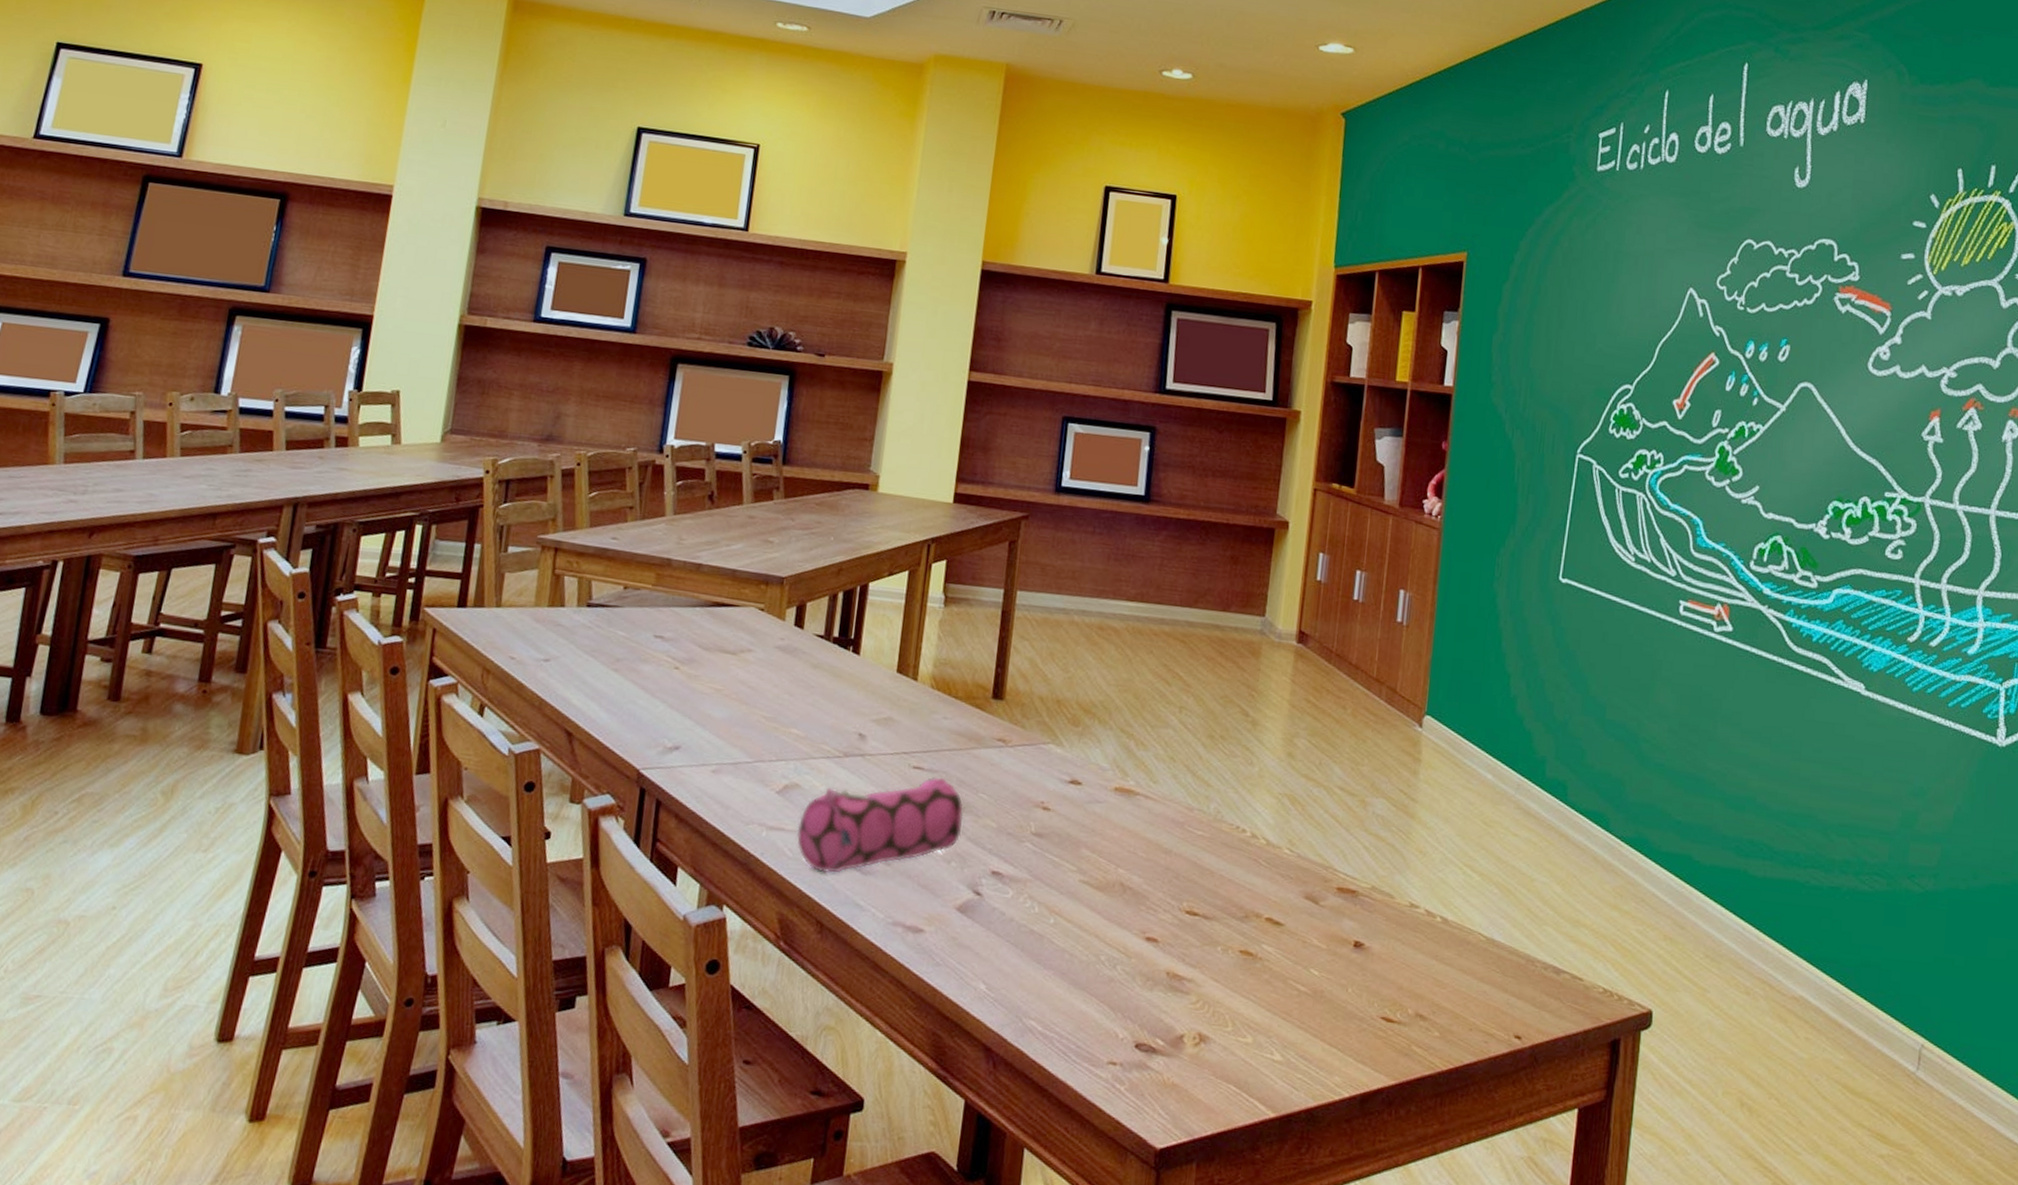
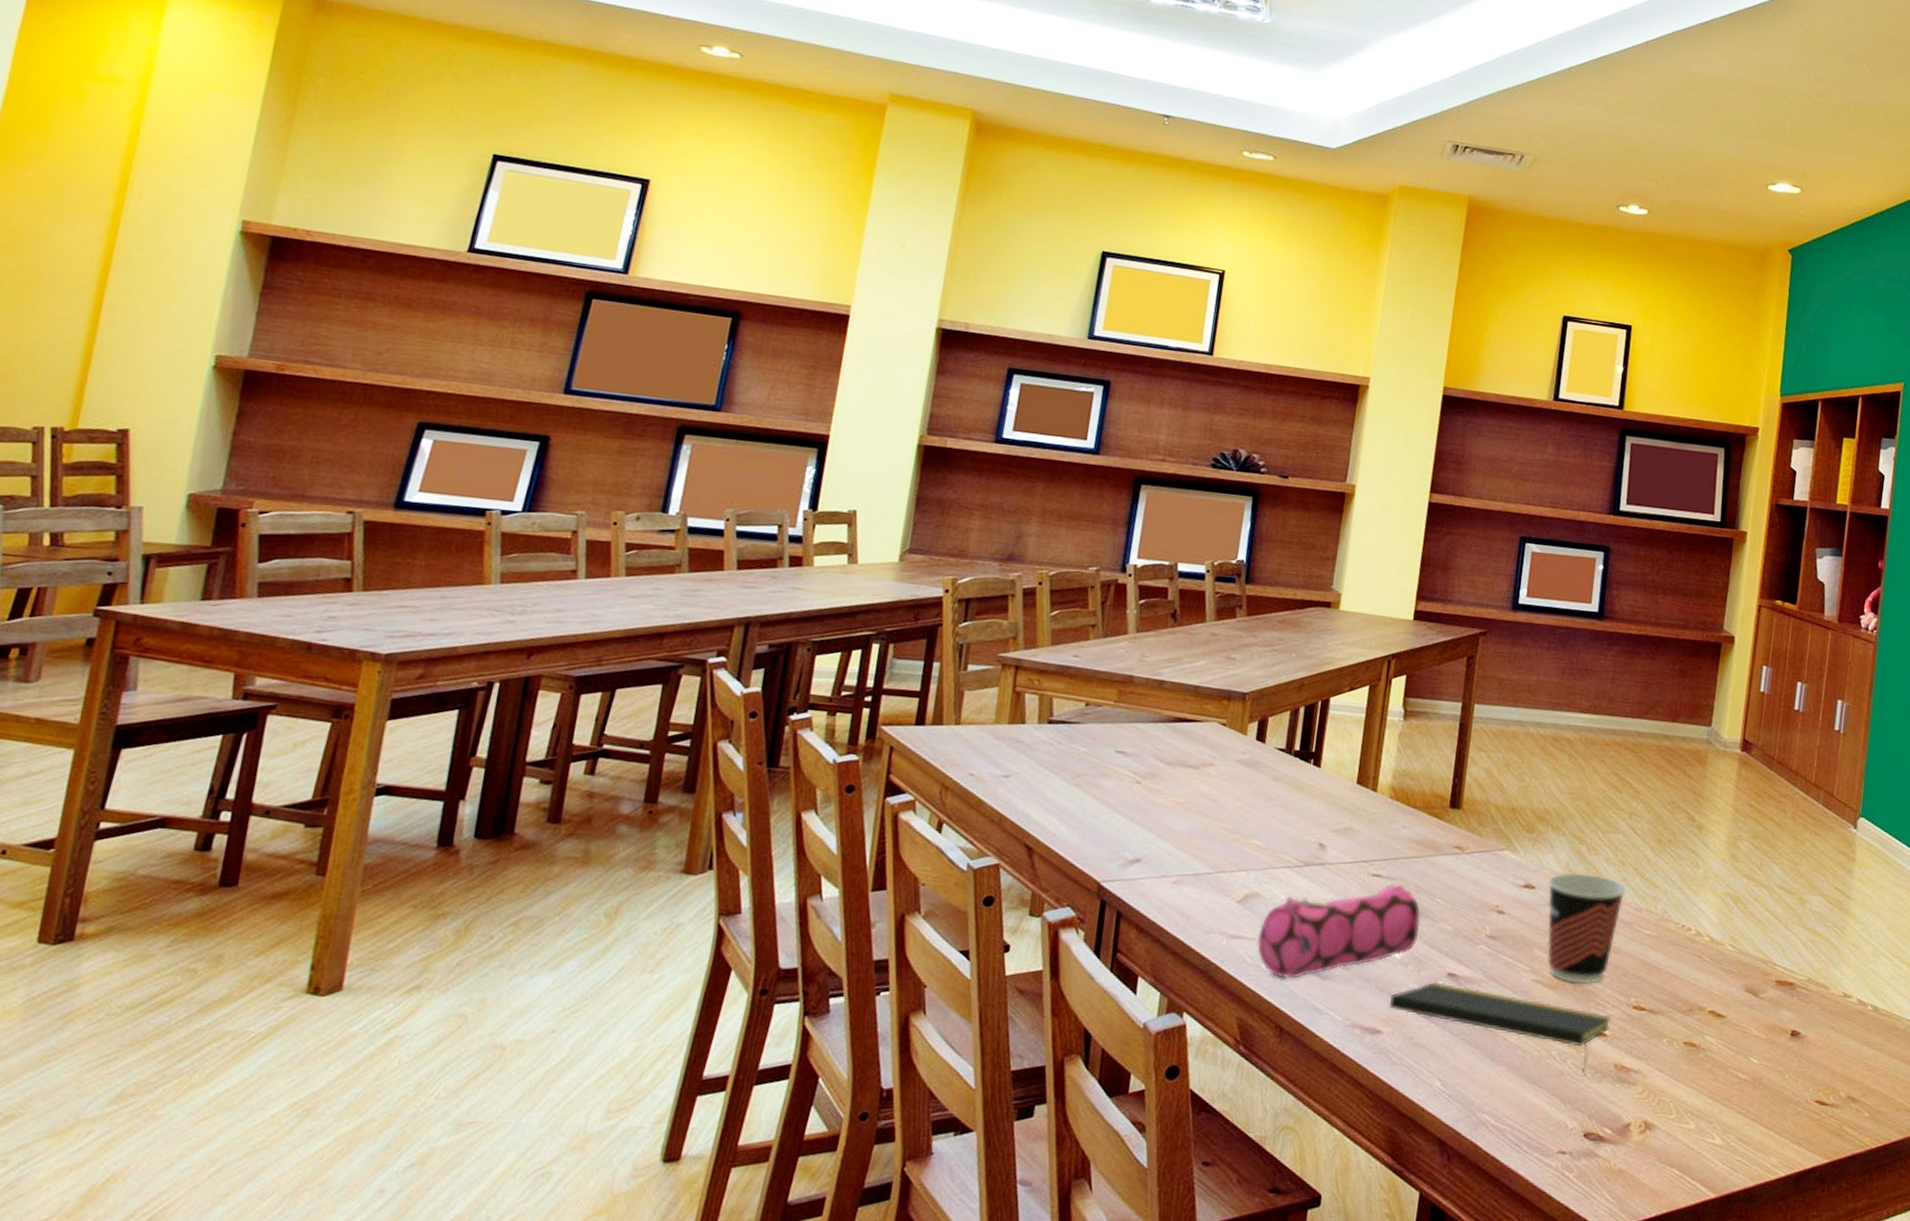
notepad: none [932,879,1163,983] -> present [1390,981,1612,1076]
cup: none [1094,768,1178,887] -> present [1547,872,1627,985]

